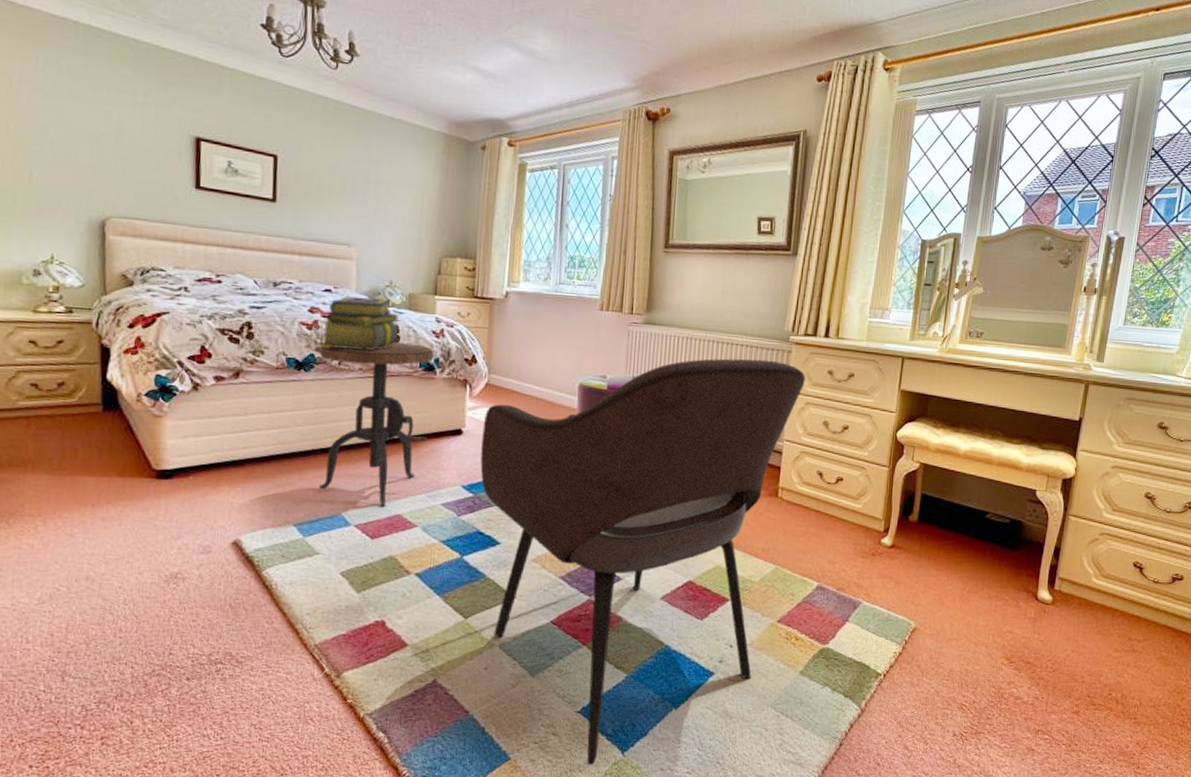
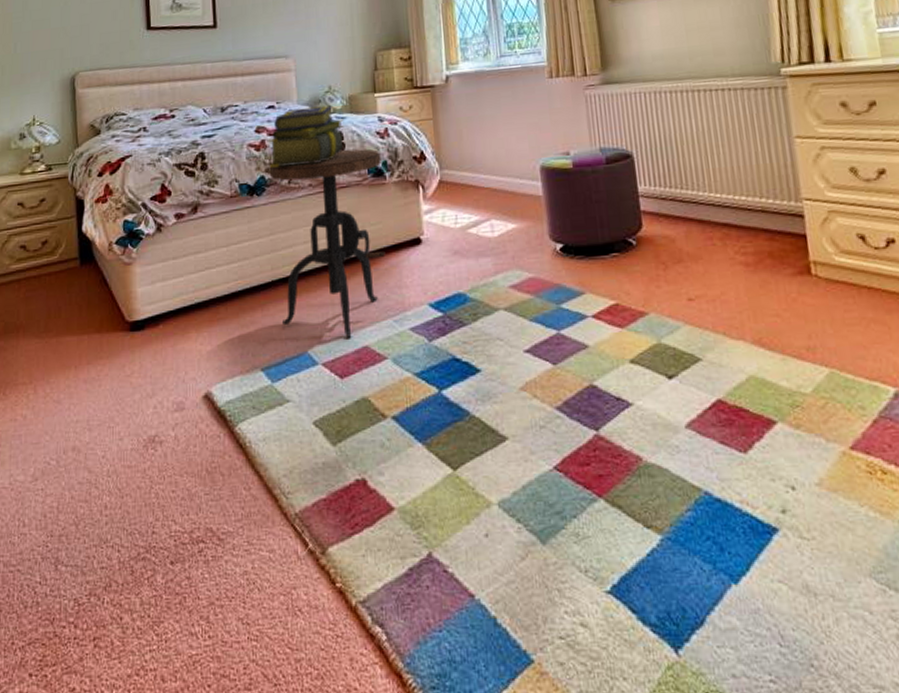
armchair: present [480,358,806,765] -> none [442,101,832,670]

